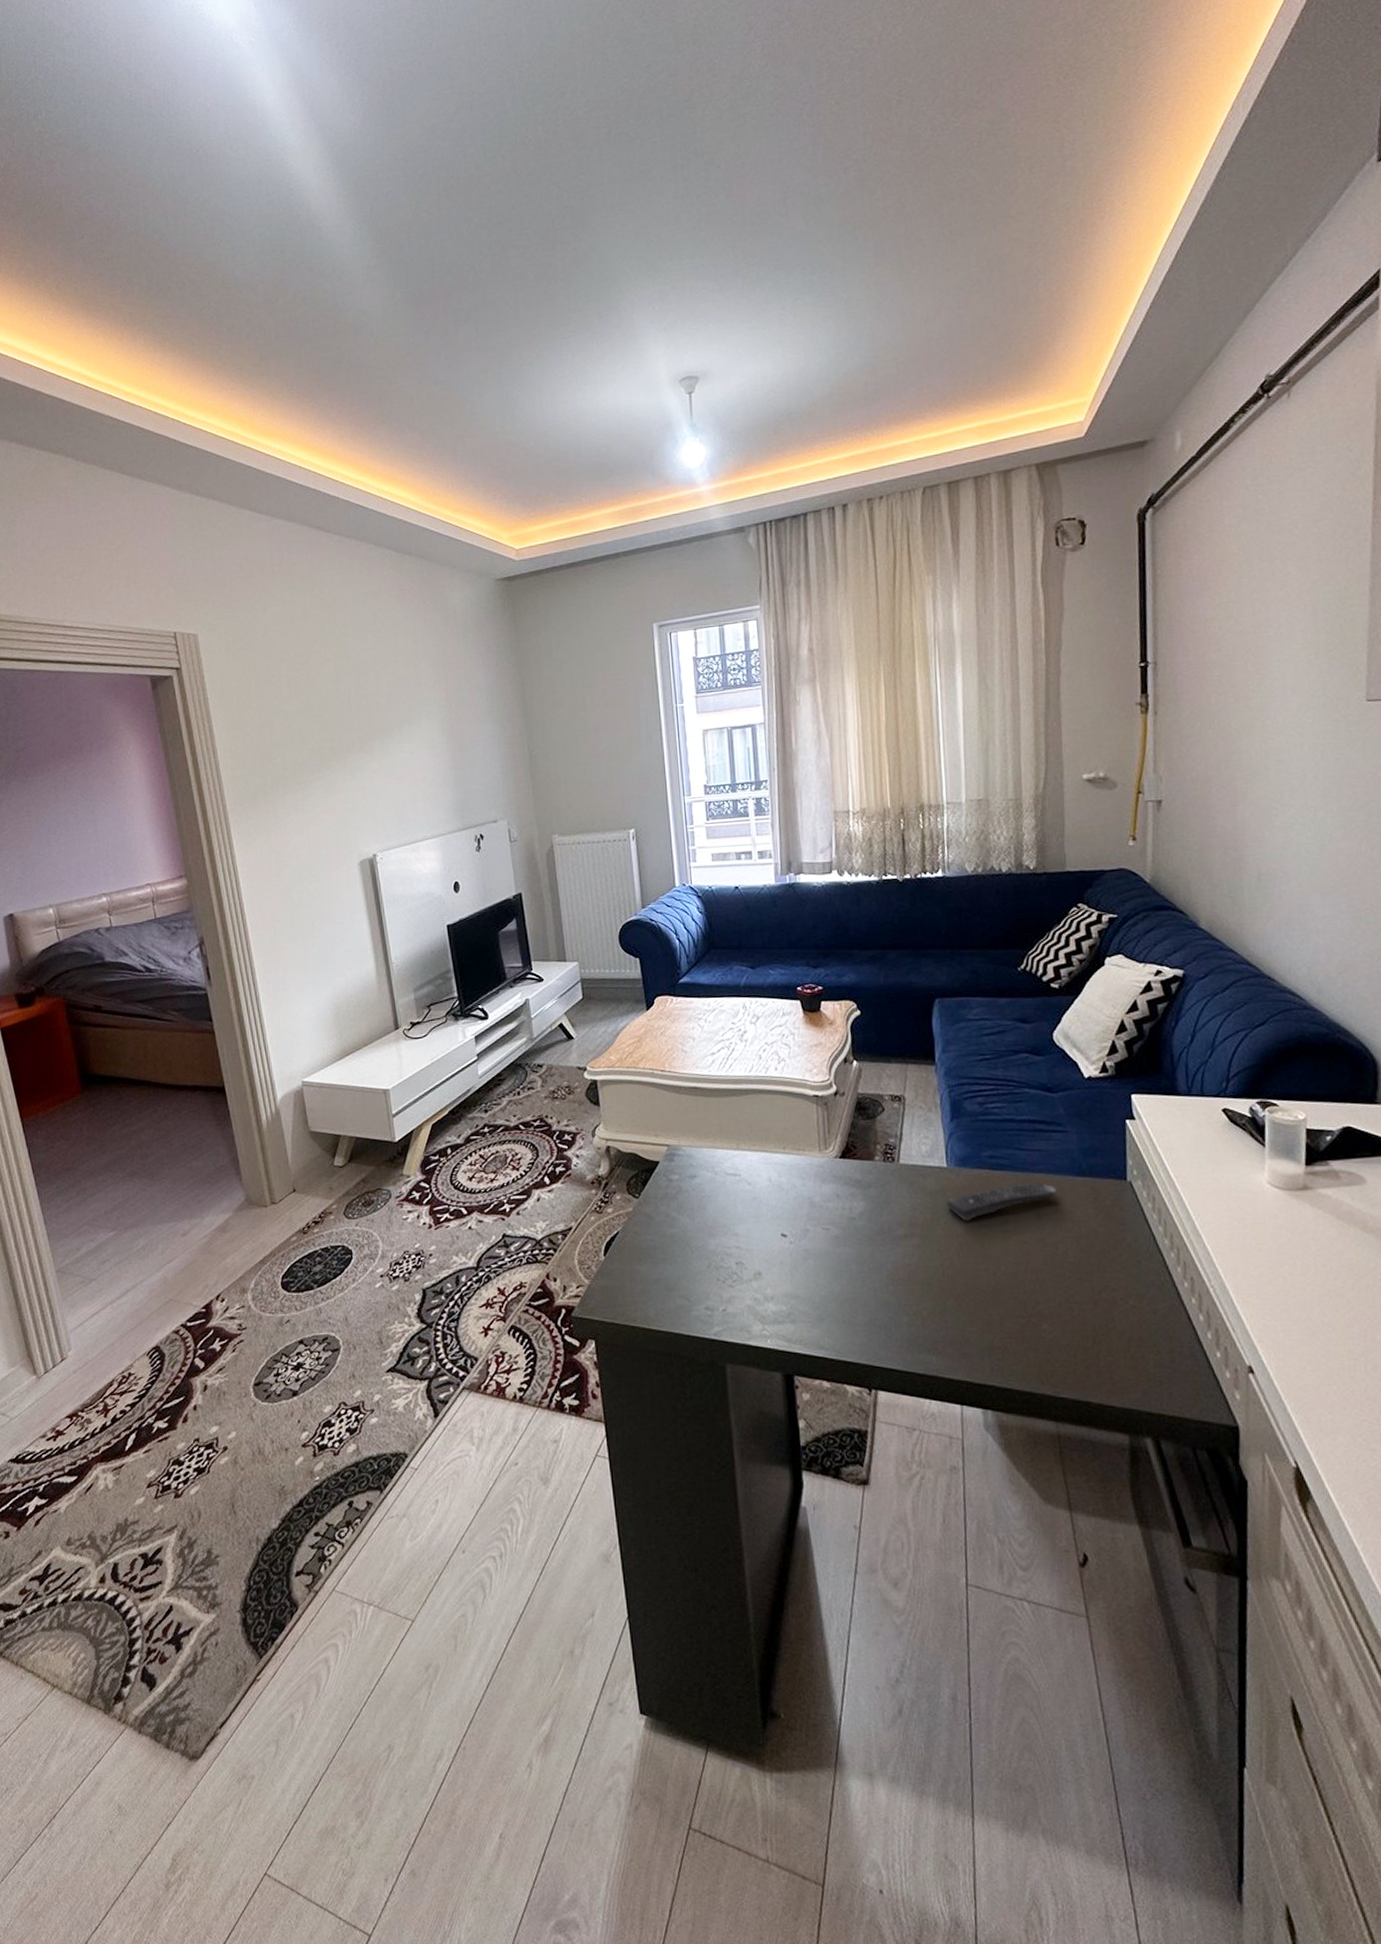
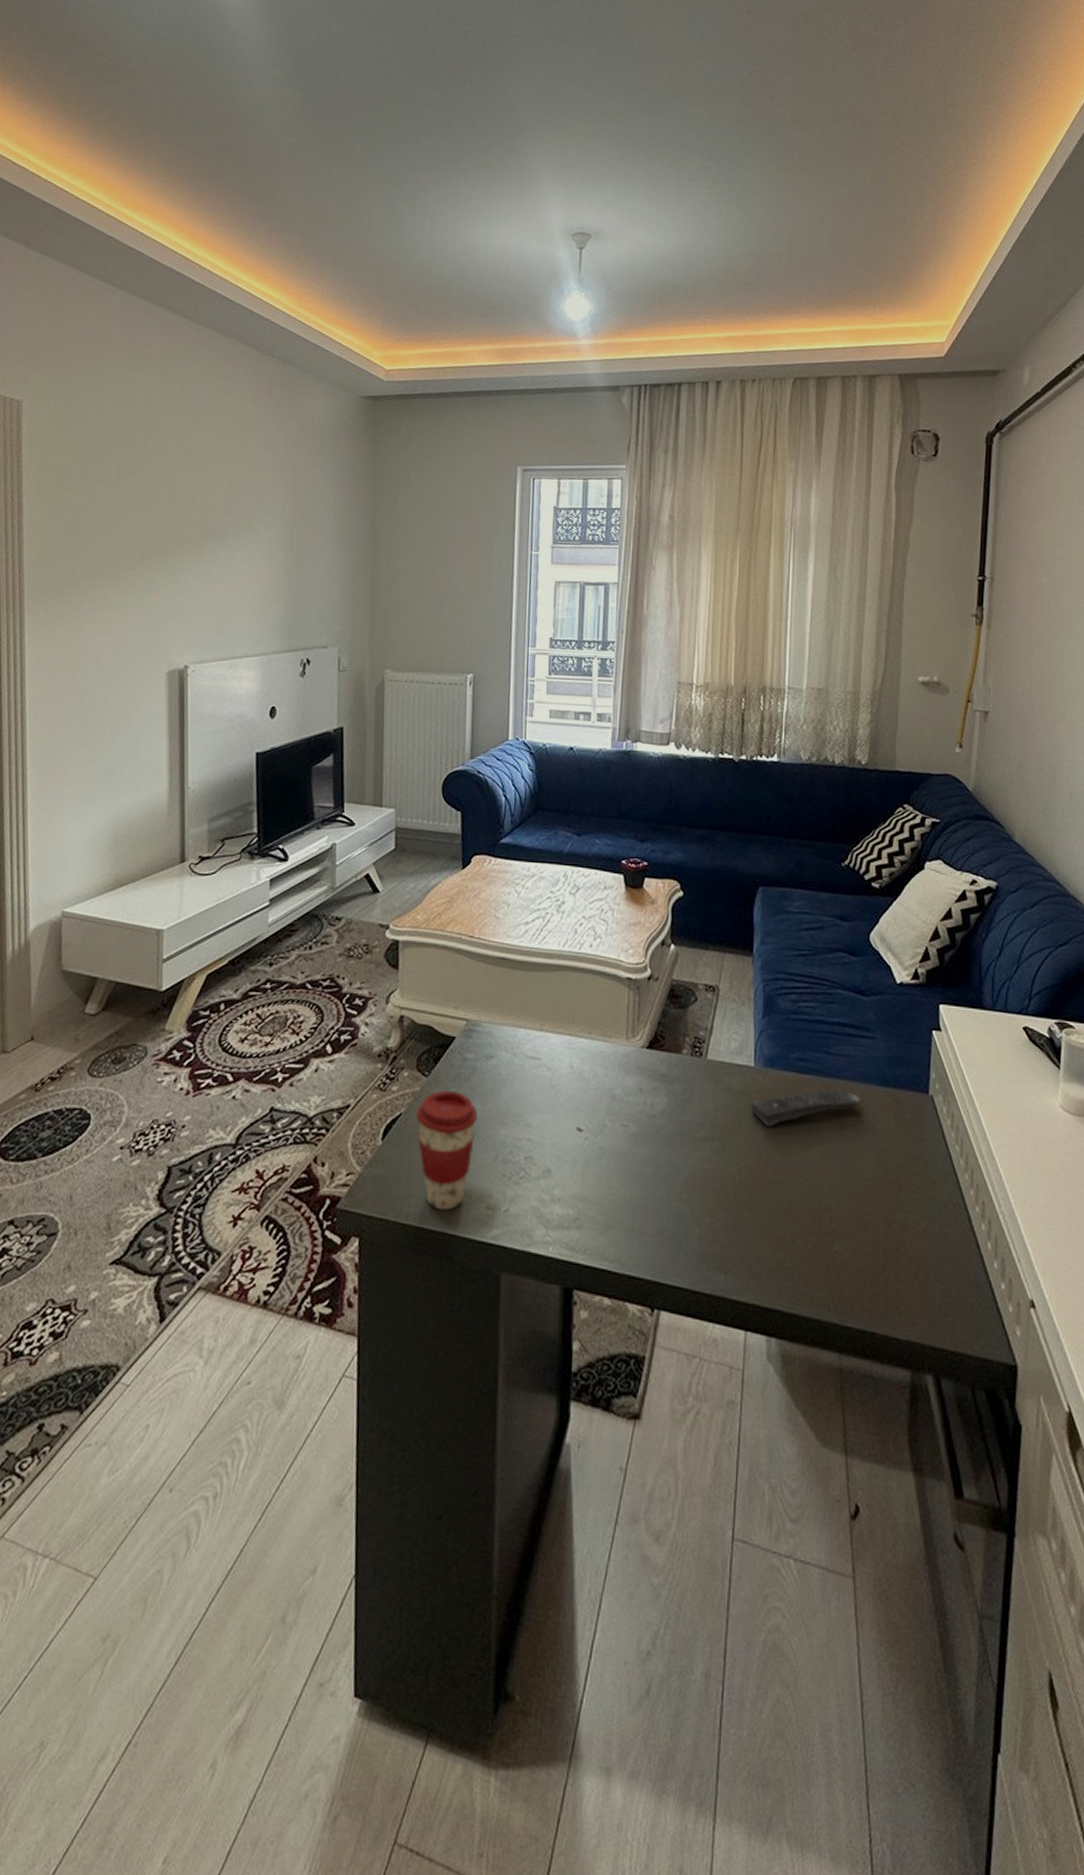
coffee cup: none [631,1208,689,1313] -> present [415,1090,479,1210]

